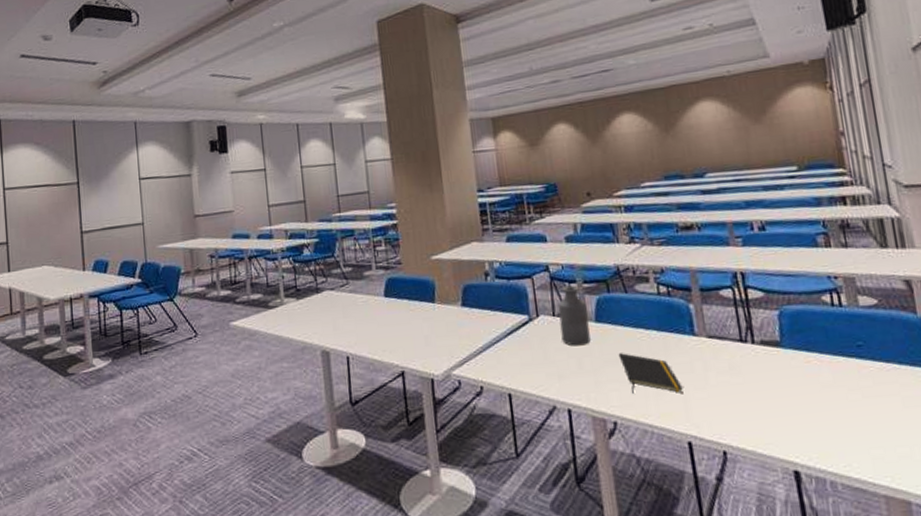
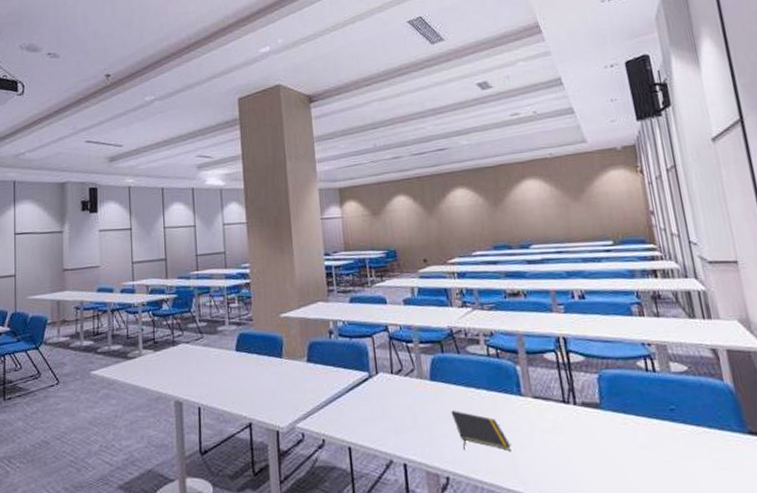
bottle: present [558,285,591,346] -> none [395,345,426,403]

